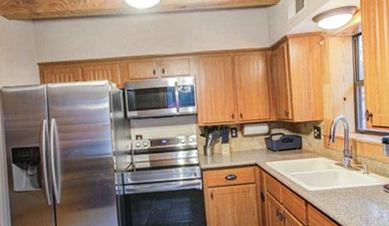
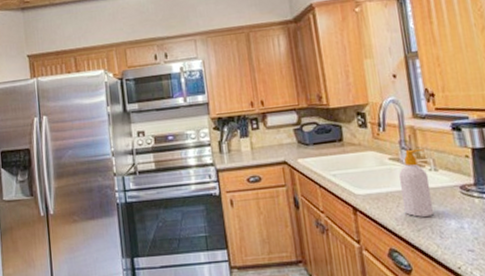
soap bottle: none [340,156,364,208] -> present [398,148,434,217]

